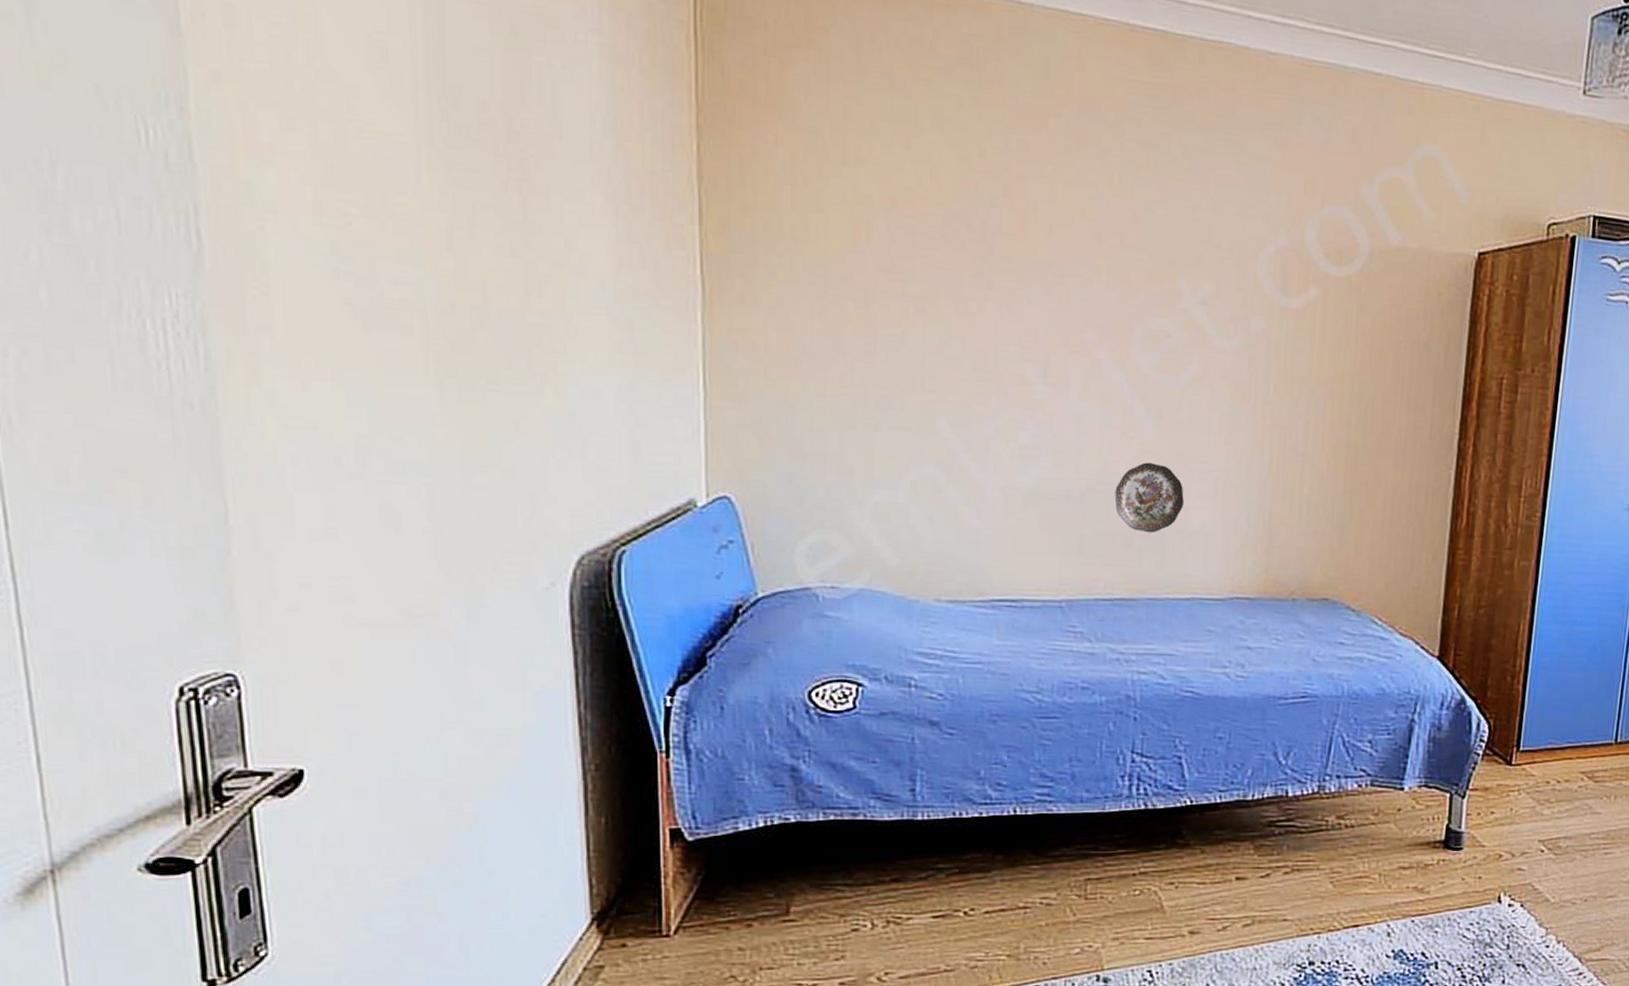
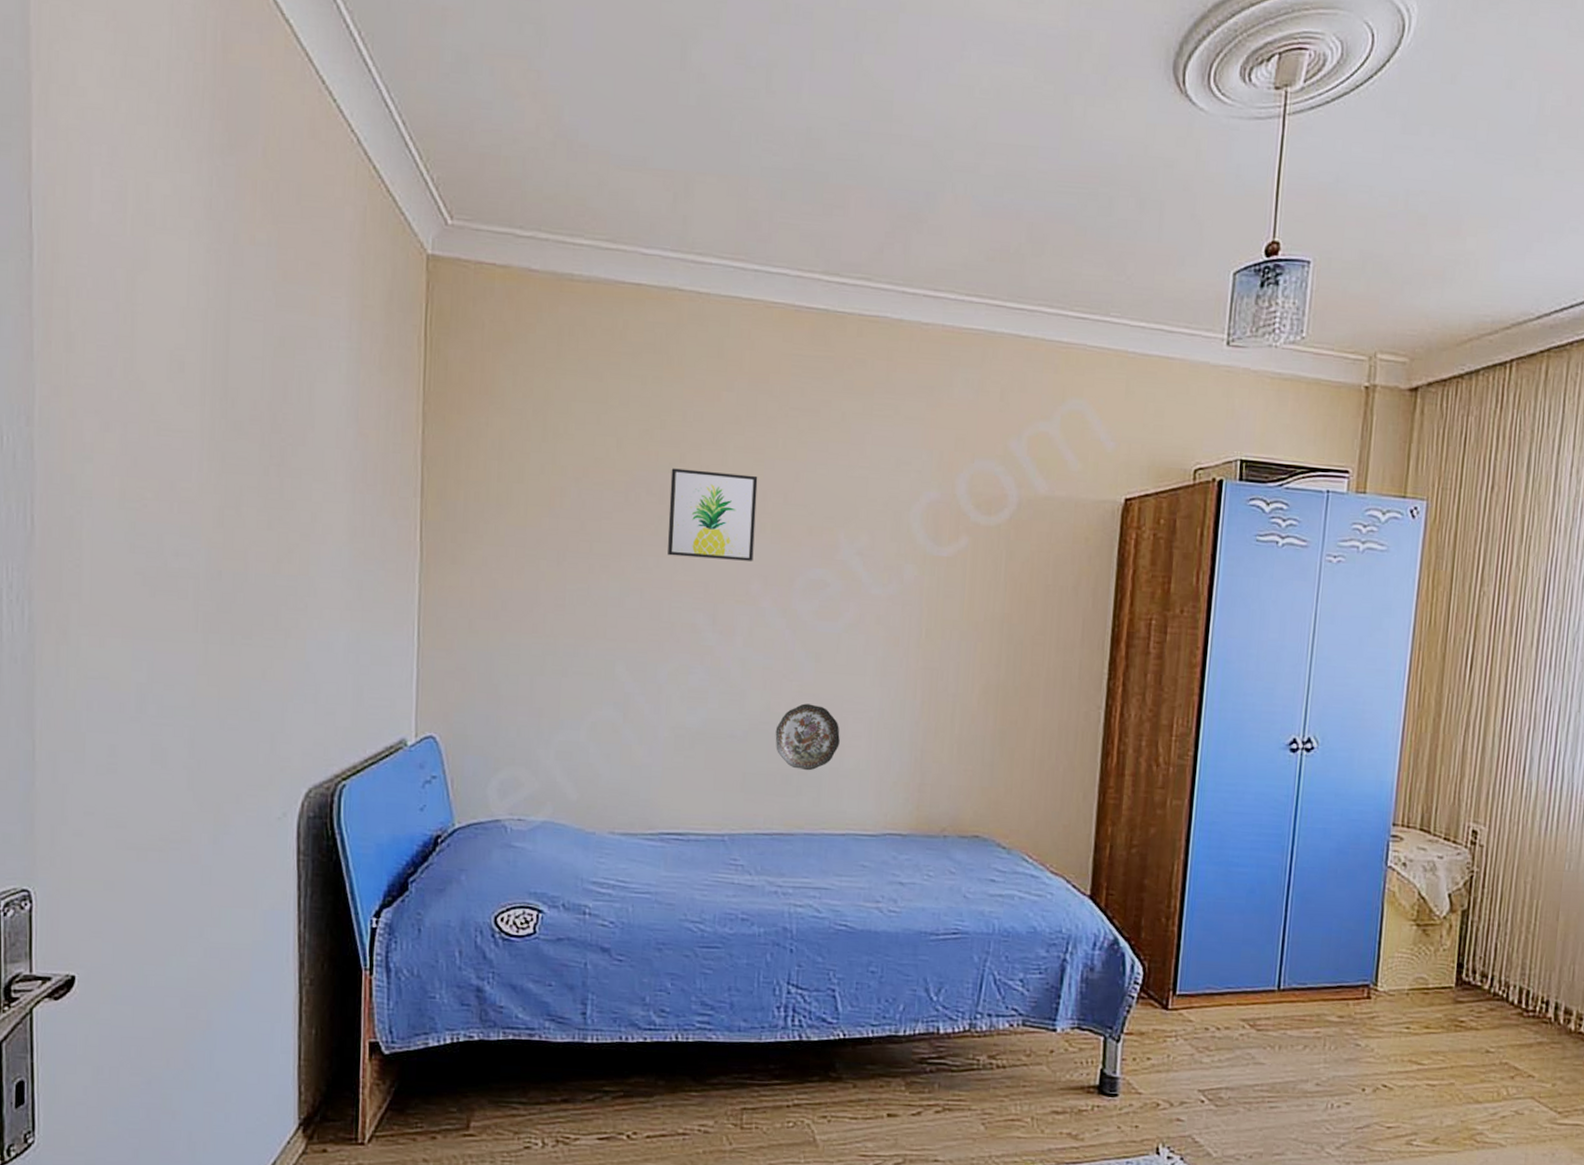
wall art: none [991,202,1091,308] -> present [668,468,758,561]

